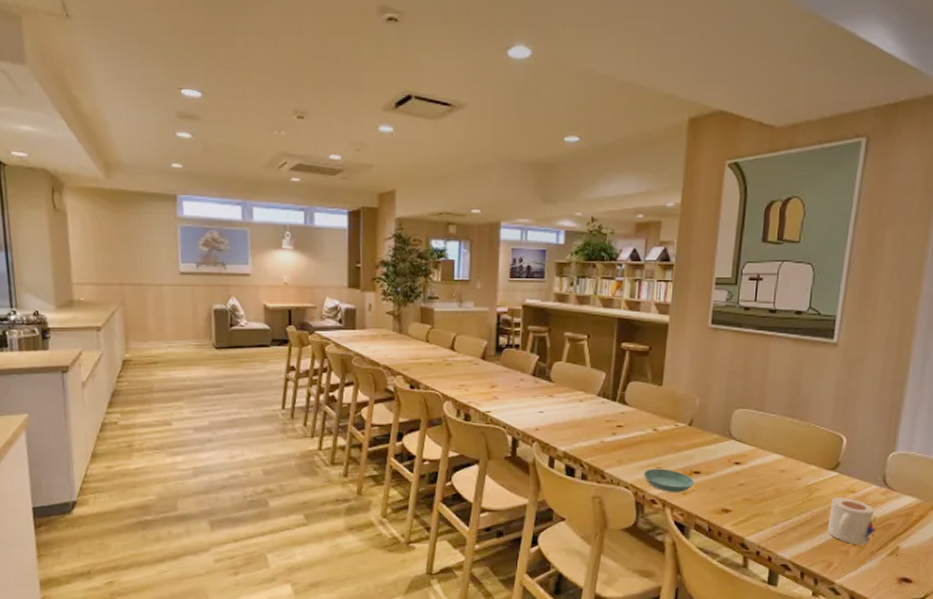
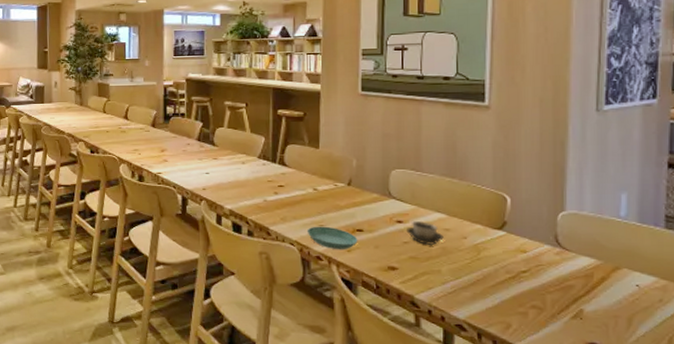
cup: none [743,461,779,486] -> present [406,220,444,245]
mug: present [827,497,877,545] -> none [501,257,554,307]

